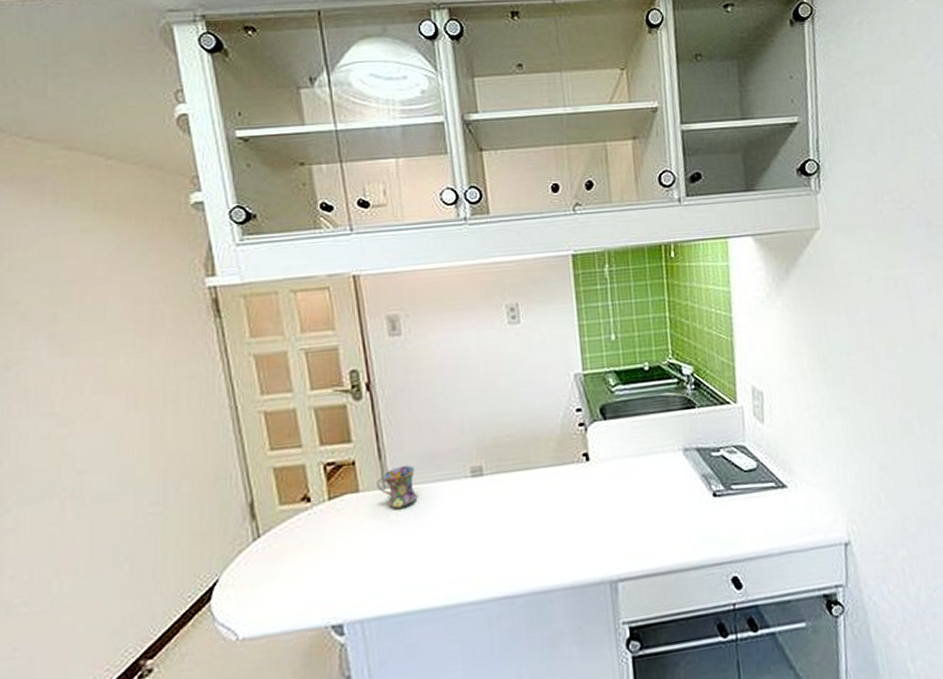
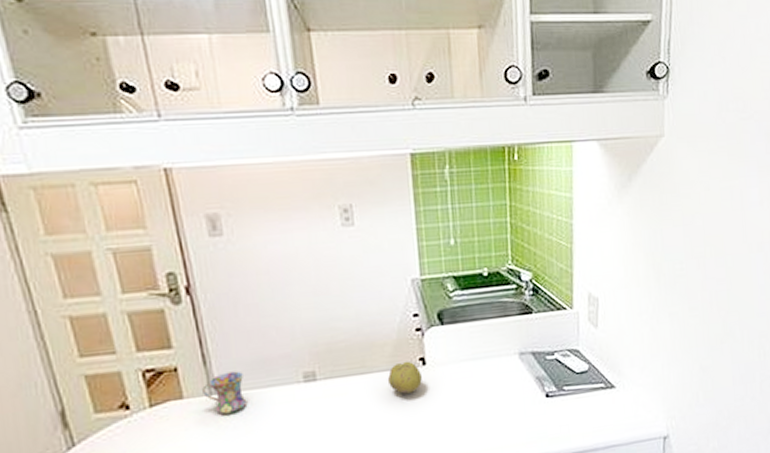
fruit: none [551,456,586,491] -> present [387,361,422,394]

